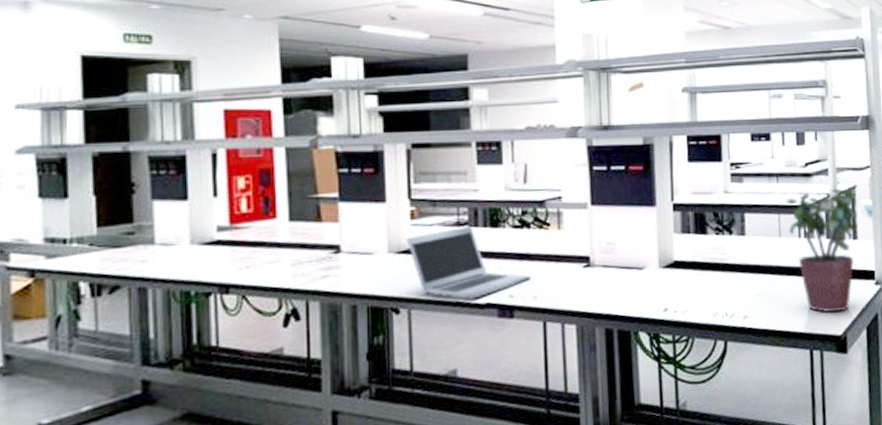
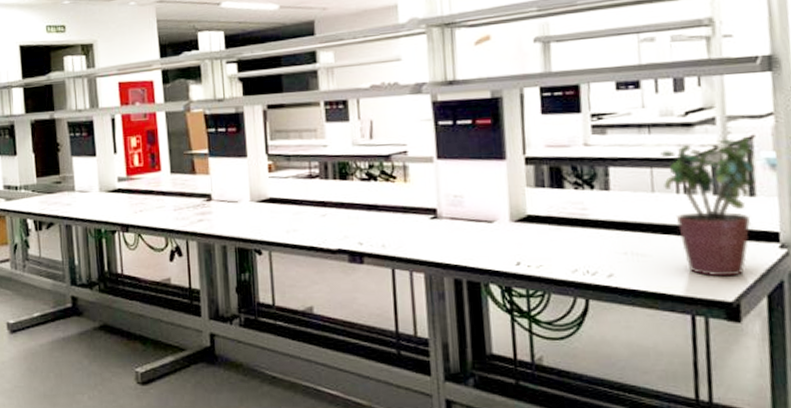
laptop: present [406,227,531,300] -> none [265,179,379,245]

